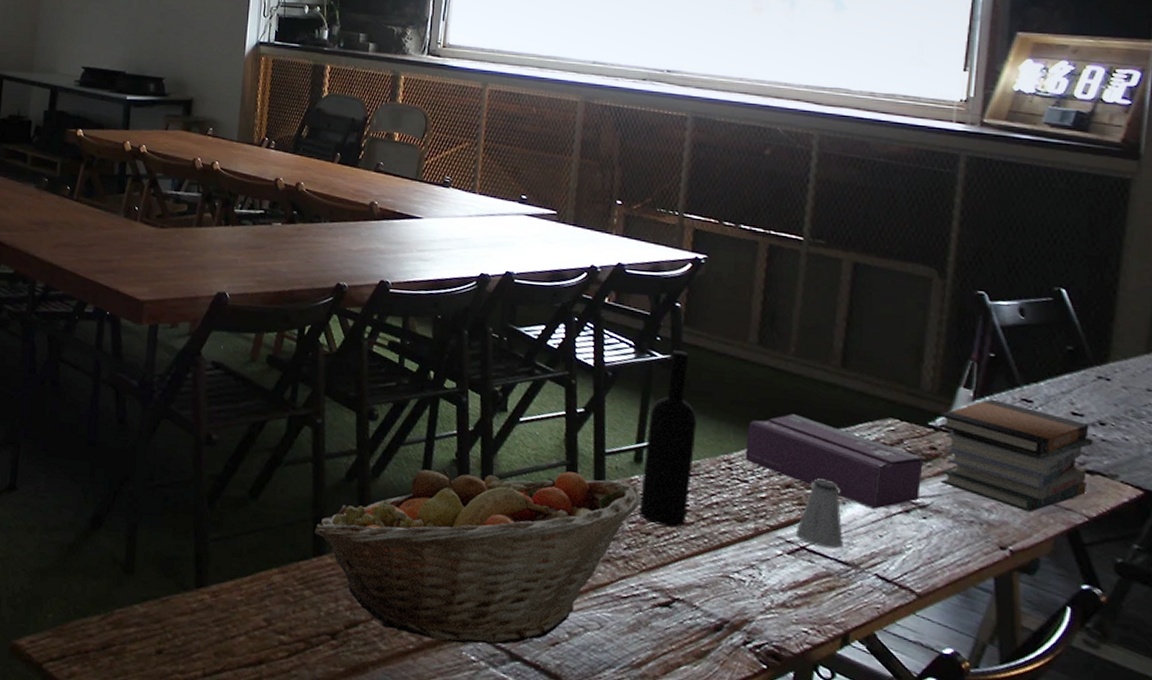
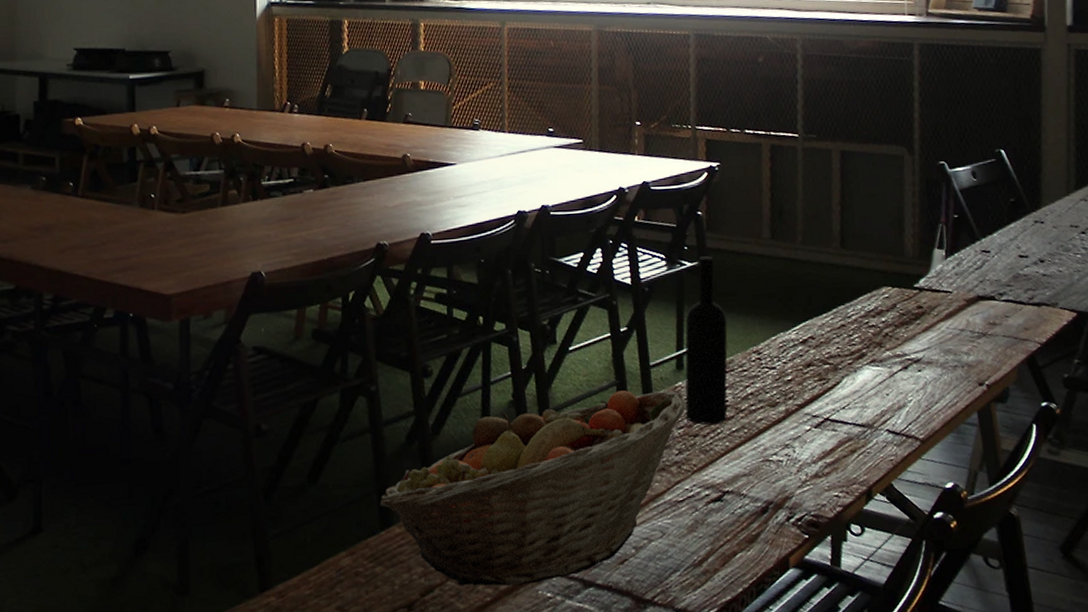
tissue box: present [745,414,923,509] -> none [770,298,914,372]
saltshaker: present [796,478,843,549] -> none [820,352,859,415]
book stack: present [939,399,1093,513] -> none [922,255,1037,349]

